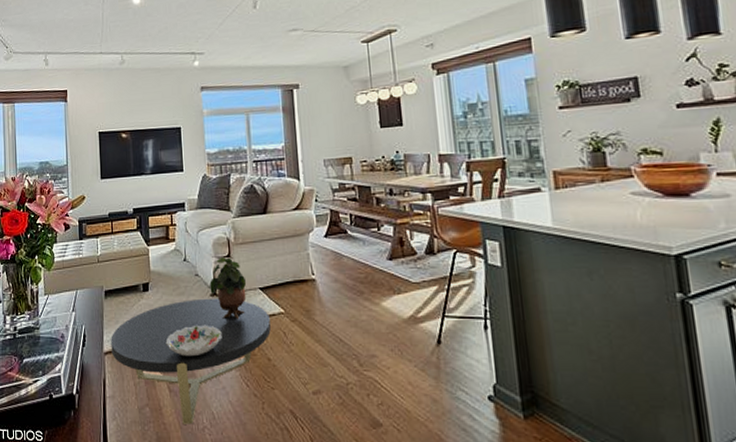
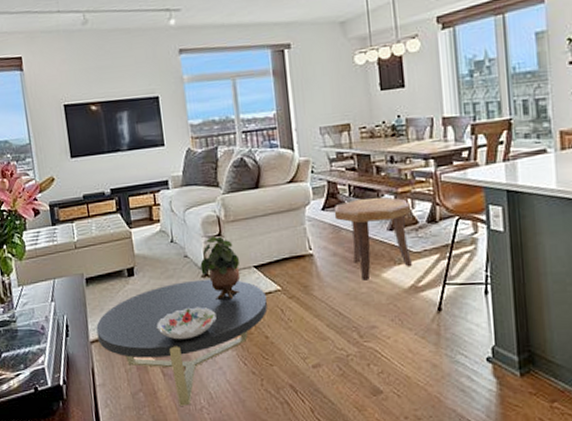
side table: none [336,227,411,308] -> present [334,197,412,281]

